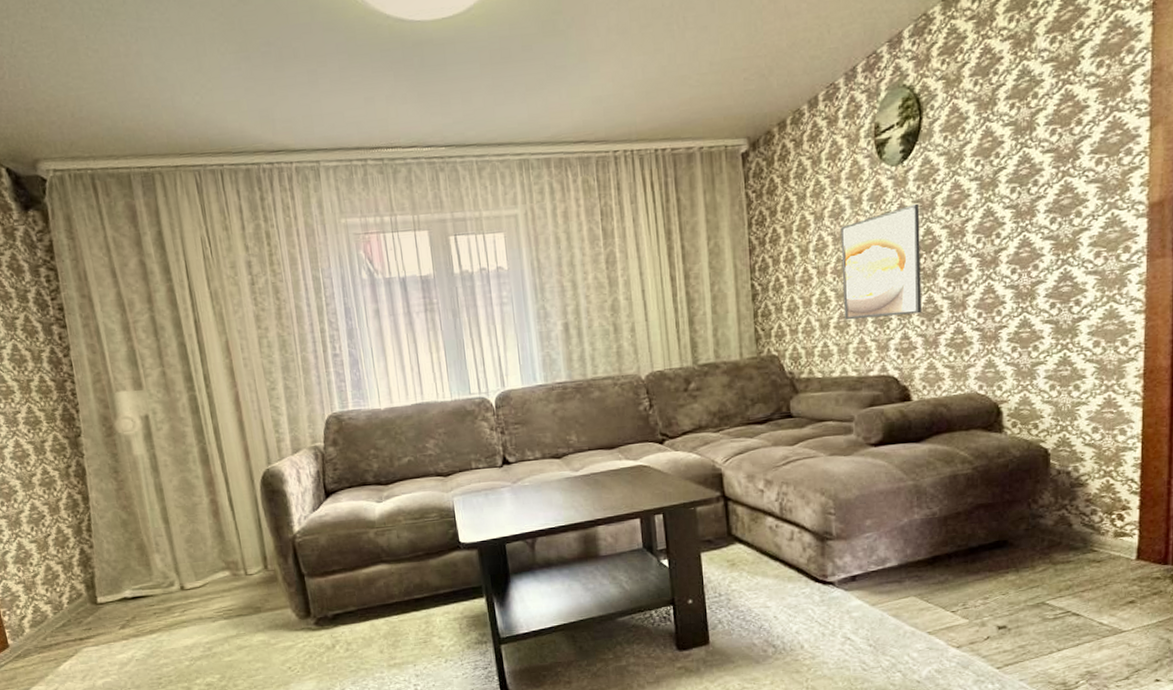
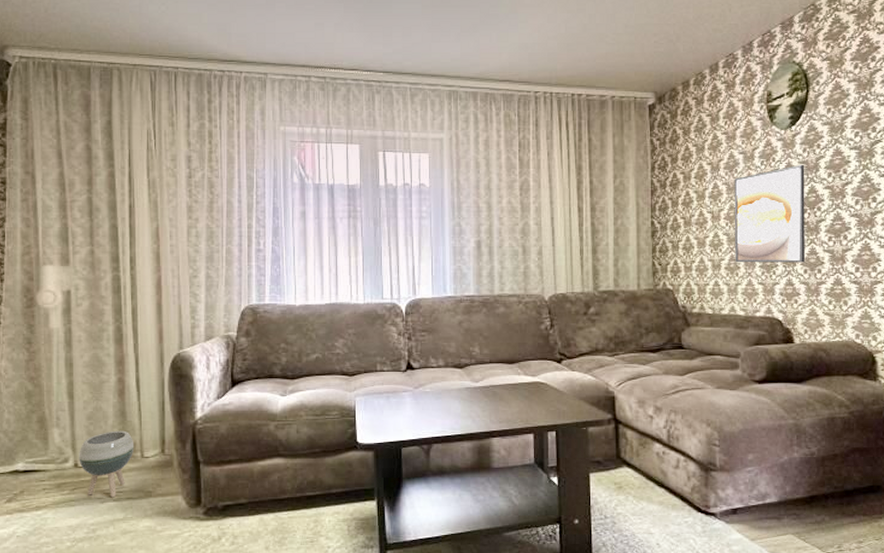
planter: none [183,550,237,616] -> present [79,430,135,498]

